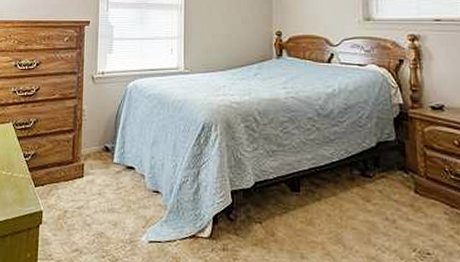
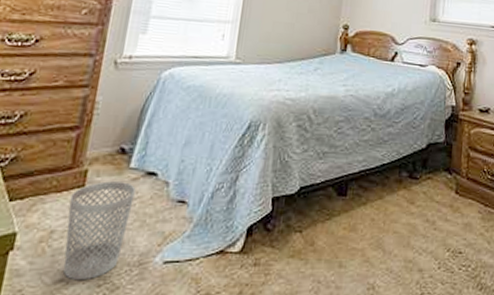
wastebasket: none [74,173,120,252] -> present [63,181,136,281]

